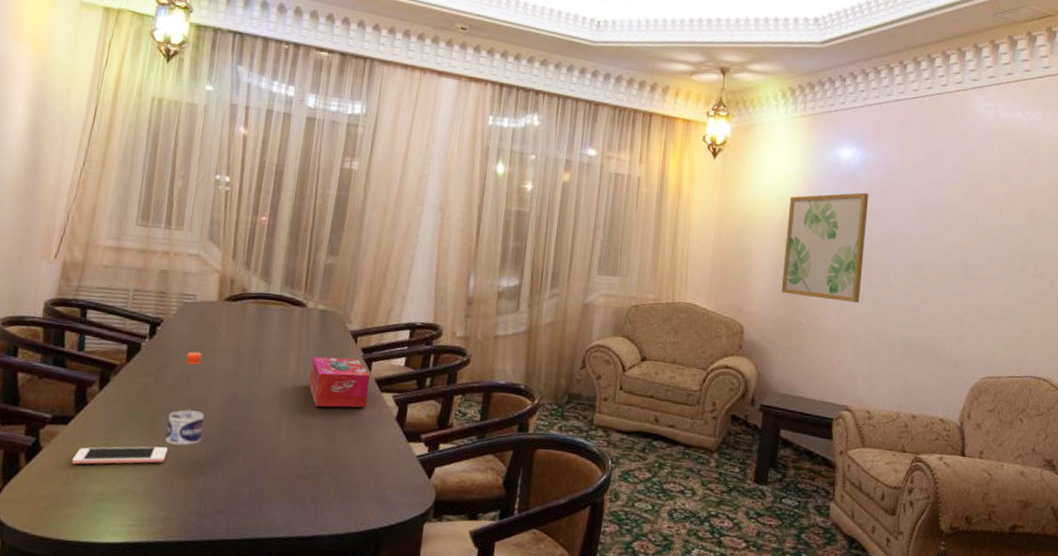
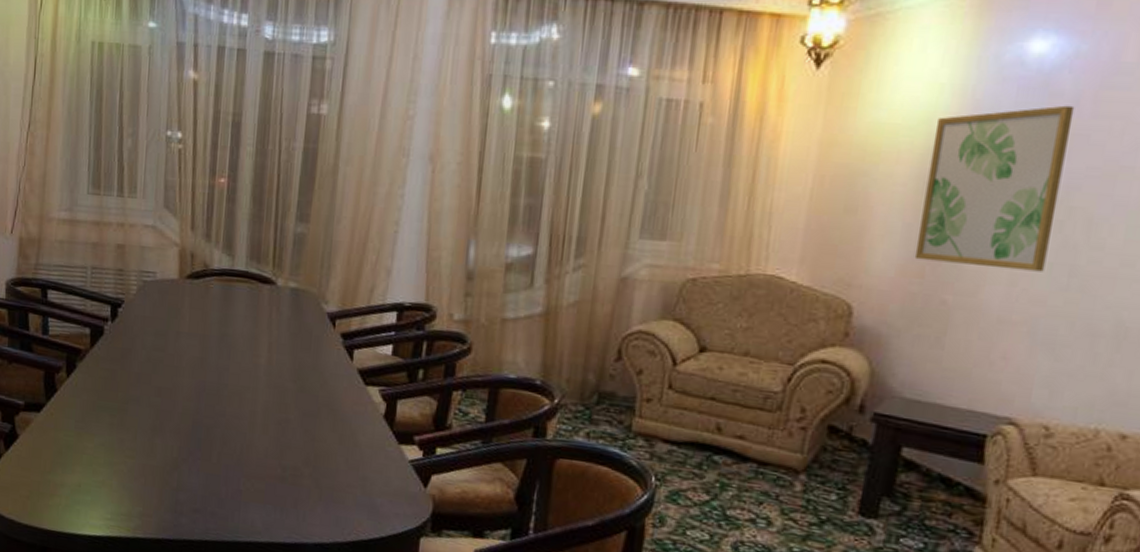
cell phone: present [71,446,168,465] -> none [47,436,139,456]
water bottle: present [165,351,205,445] -> none [136,336,174,438]
tissue box: present [309,356,371,408] -> none [283,342,353,403]

